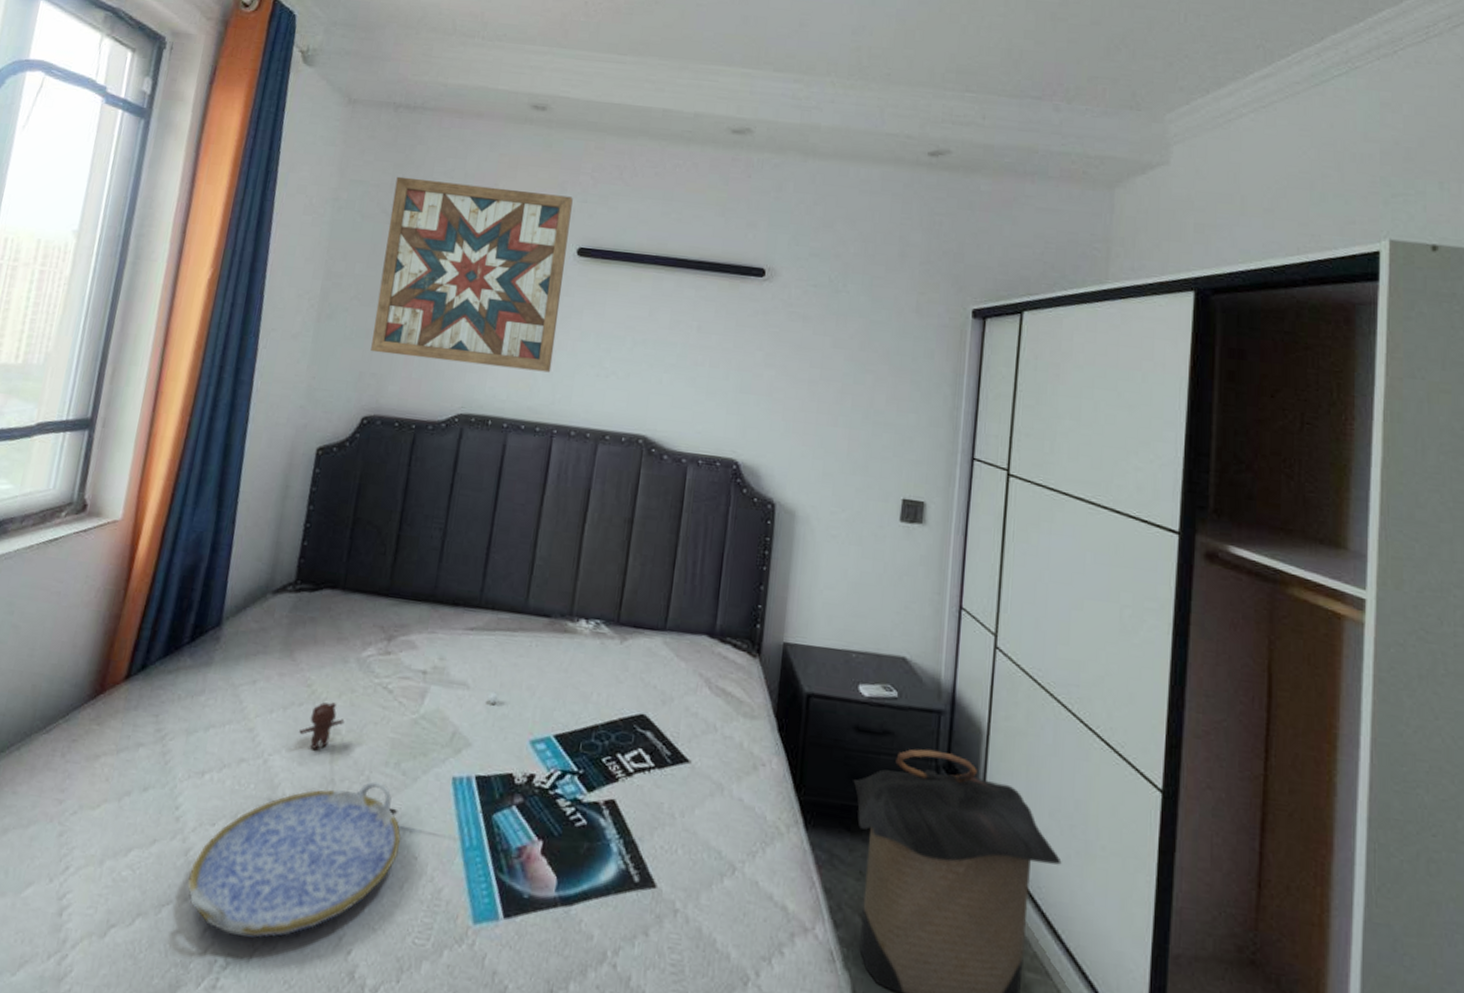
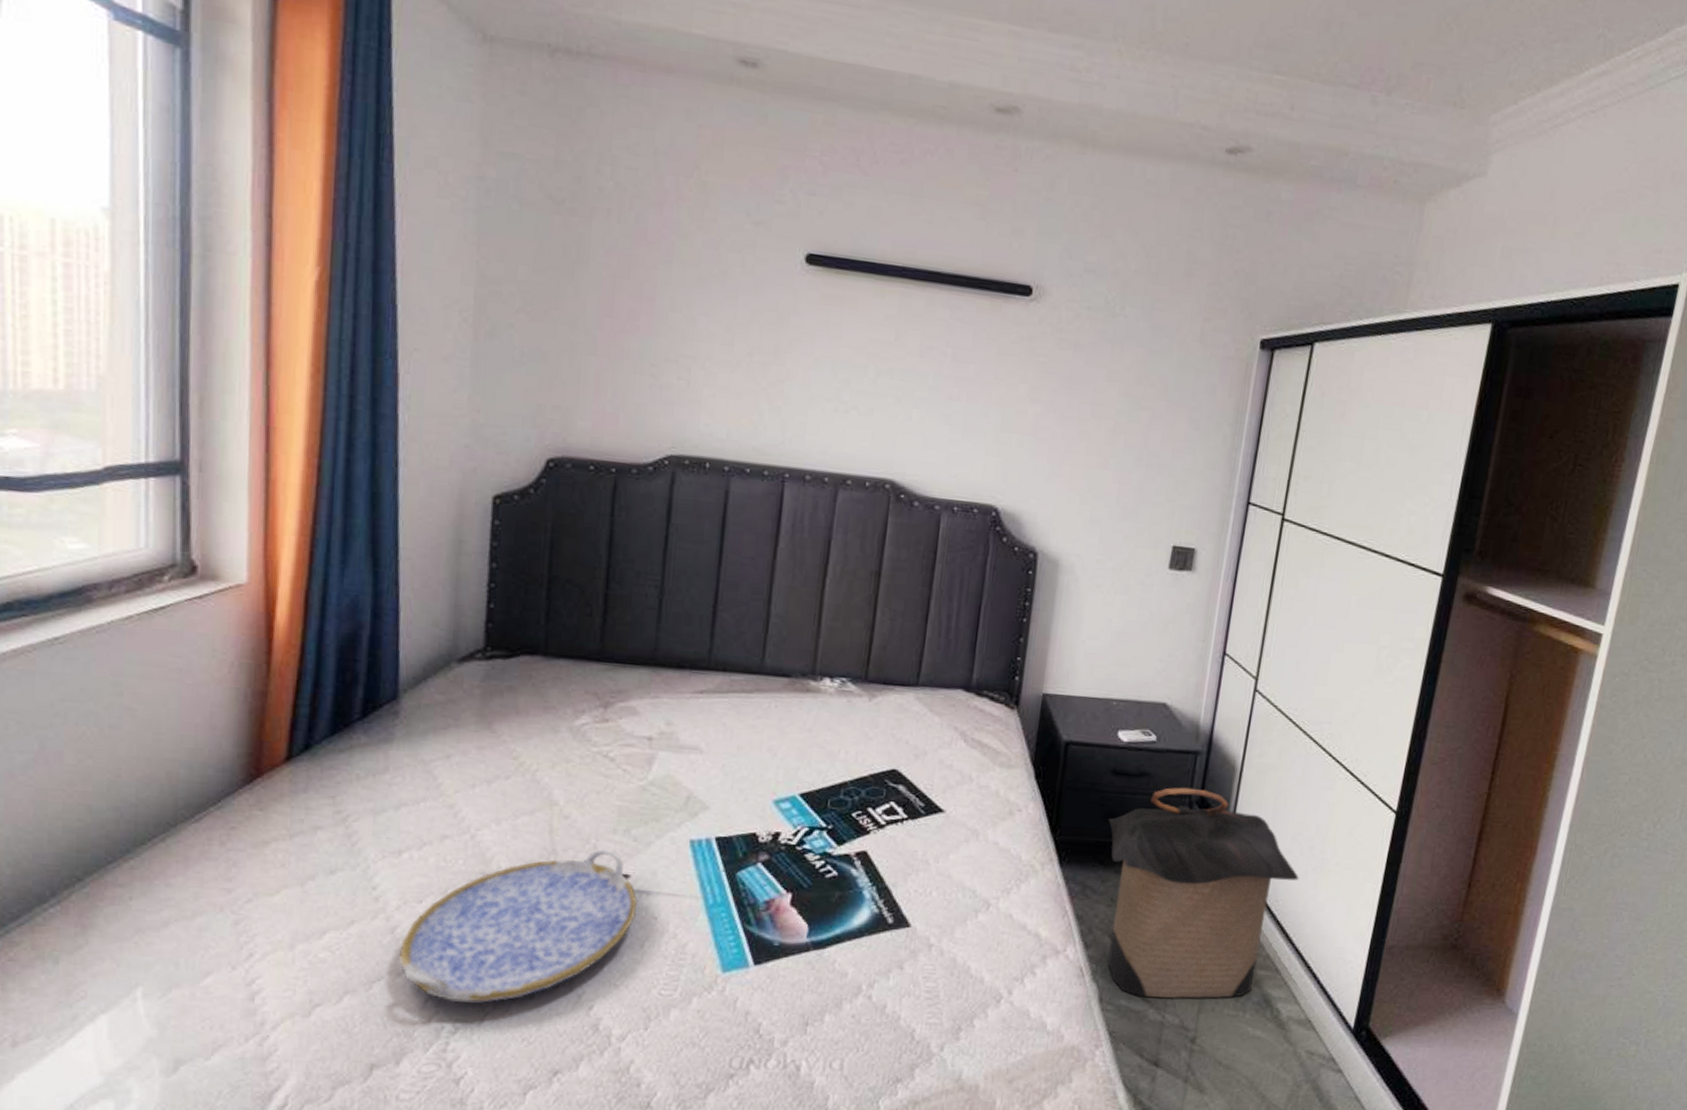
bear: present [299,691,498,749] -> none [509,754,736,821]
wall art: present [370,176,573,373] -> none [549,149,798,407]

